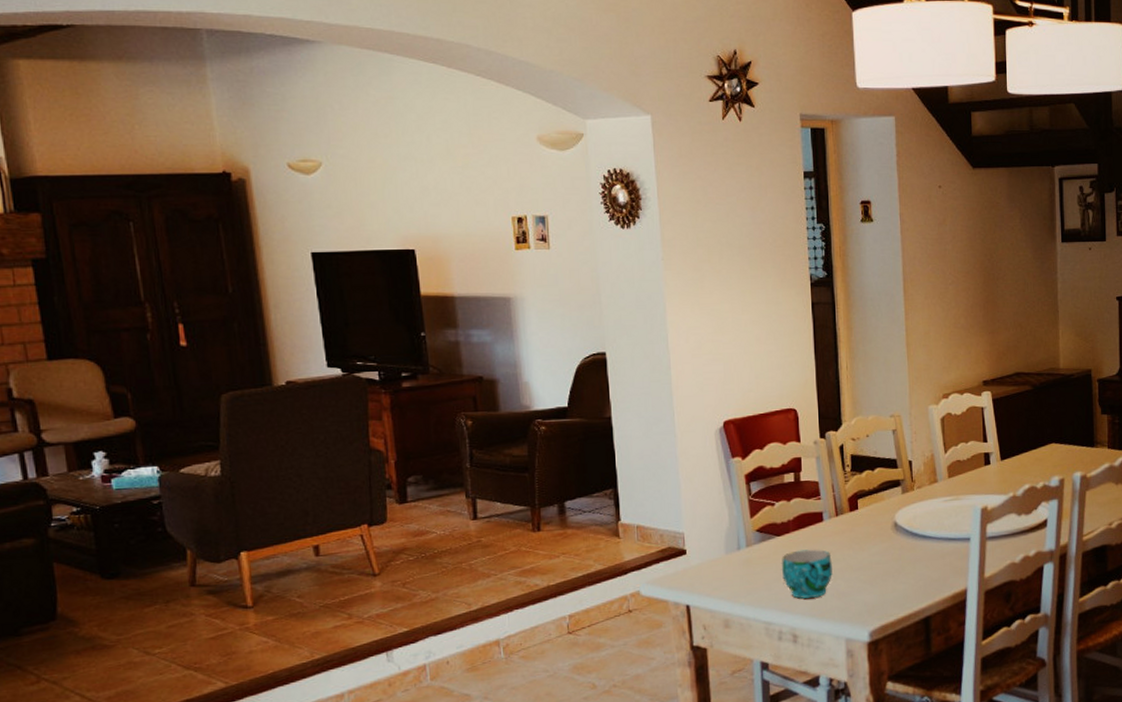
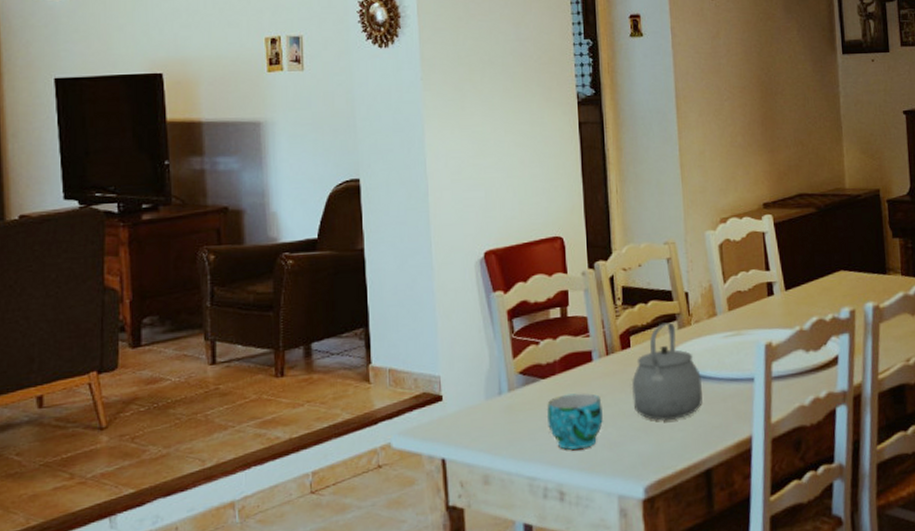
tea kettle: none [858,487,923,574] -> present [631,322,703,421]

